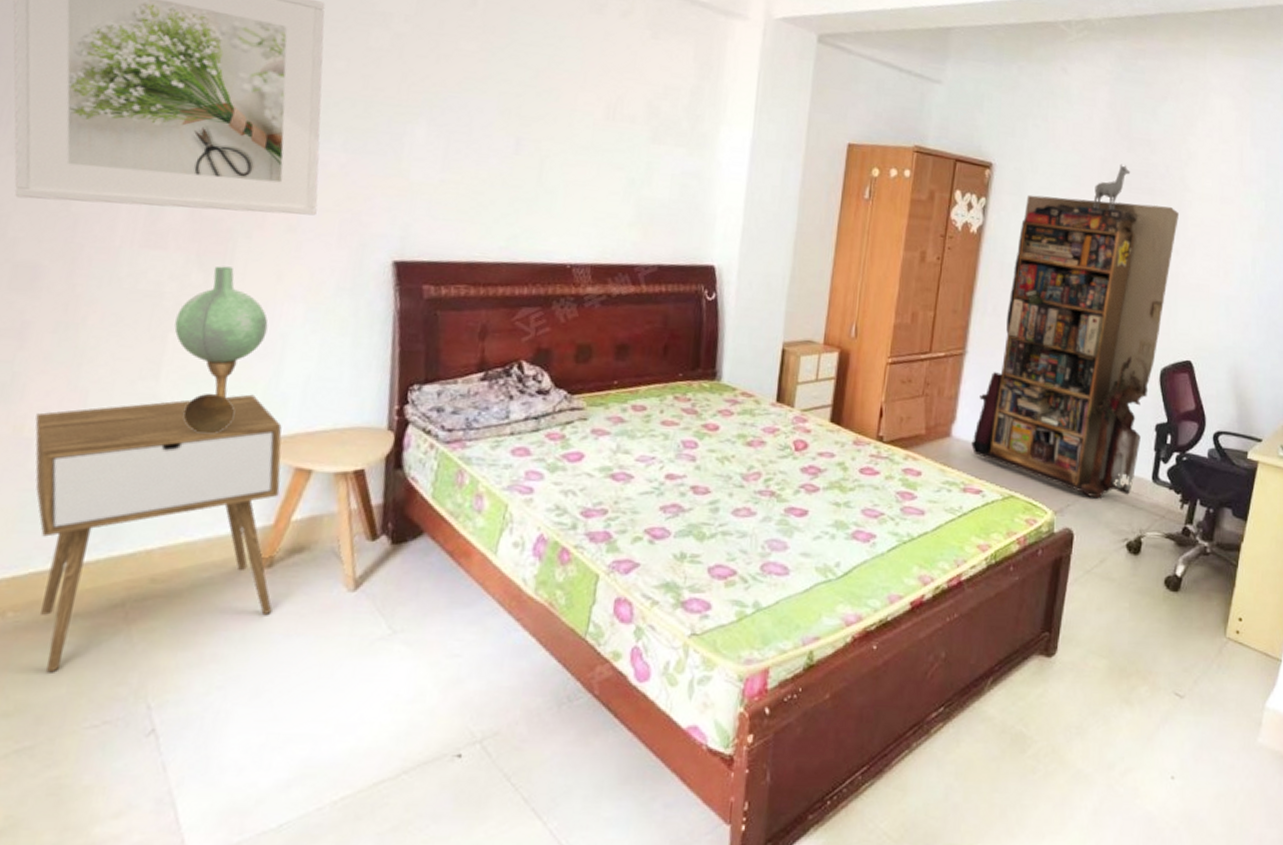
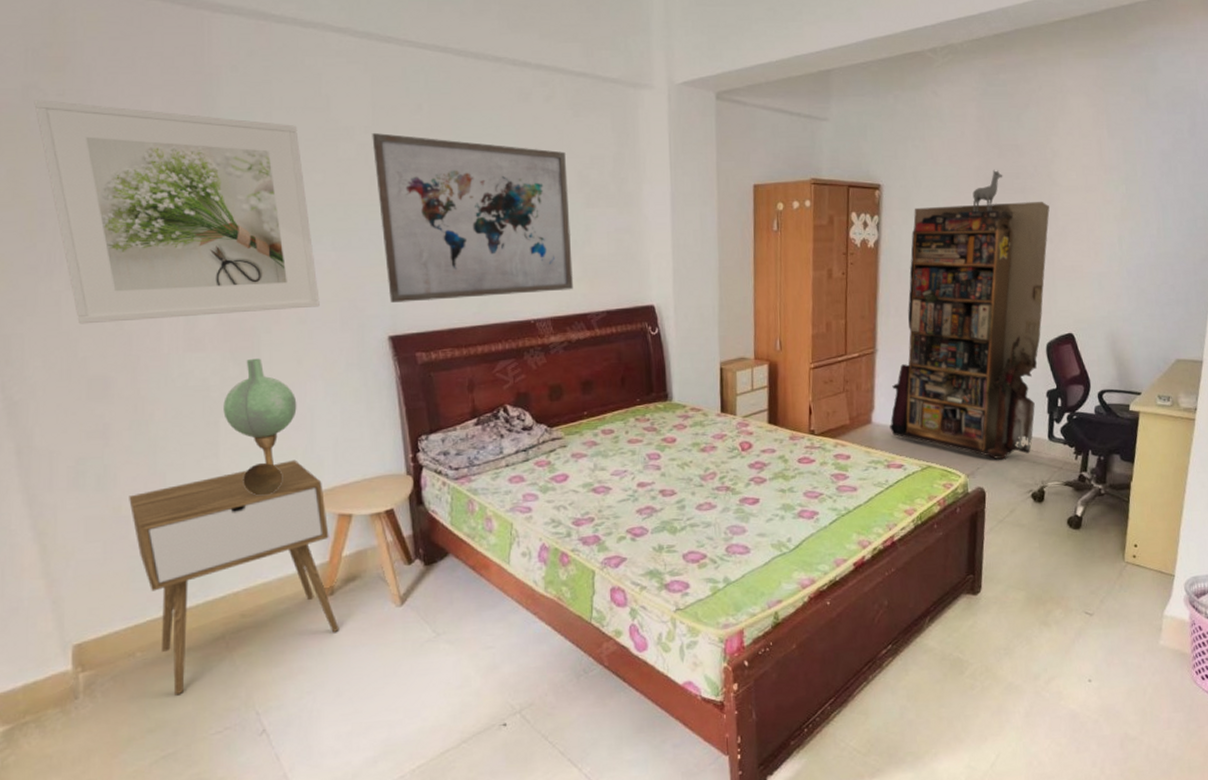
wall art: none [401,24,636,236] -> present [372,133,573,303]

